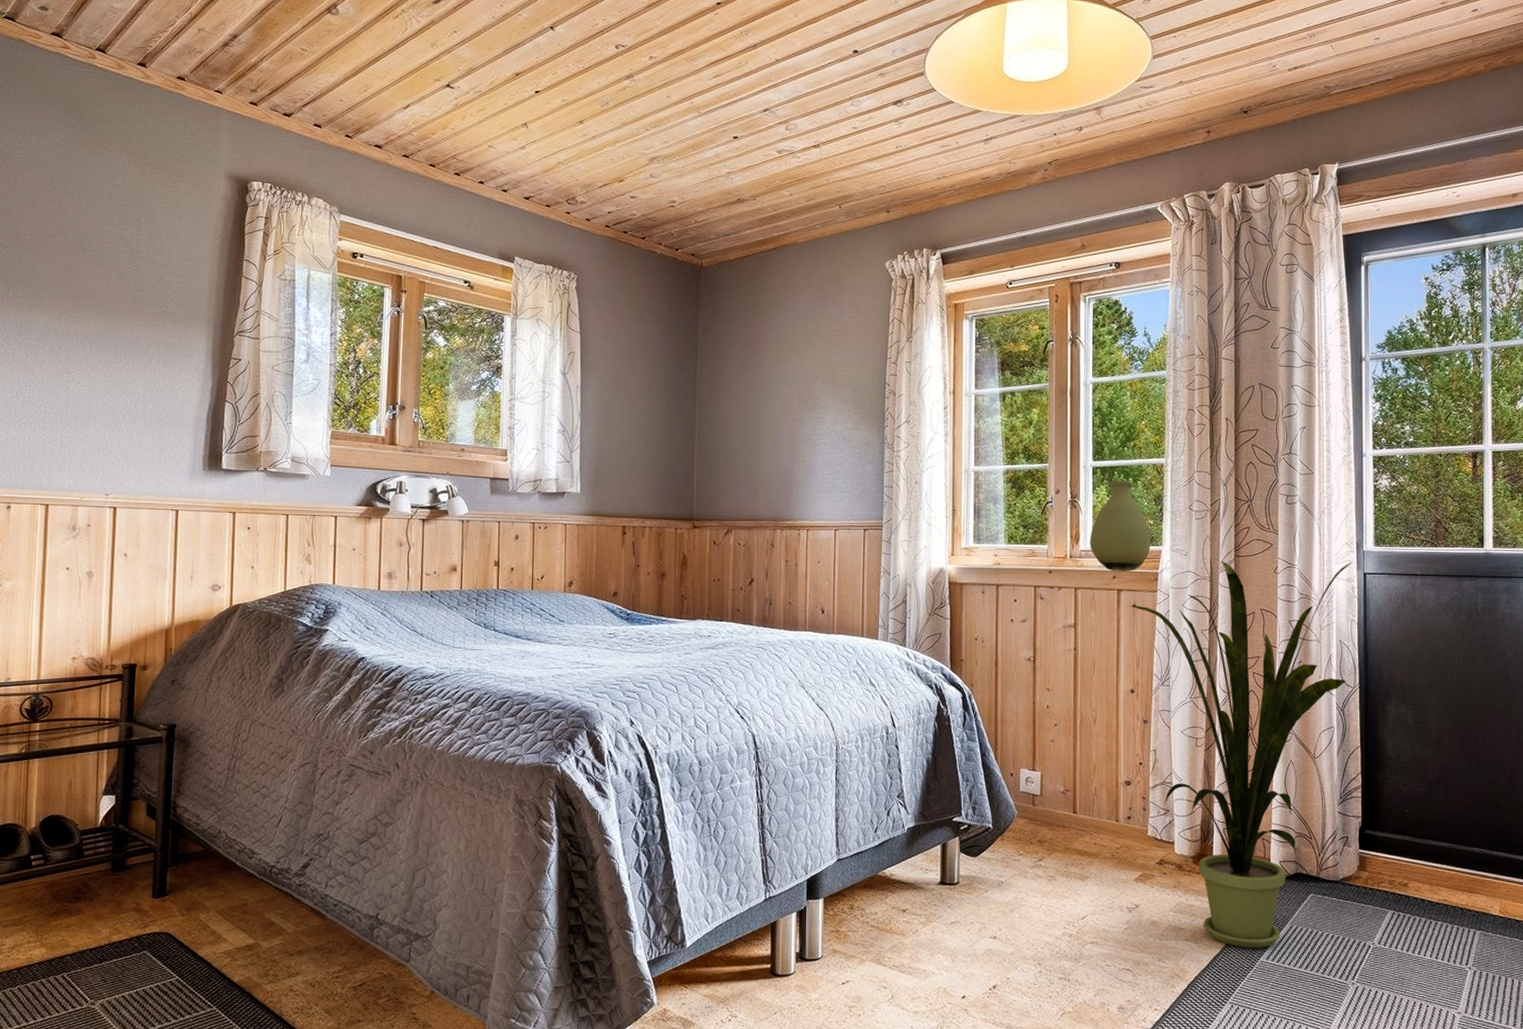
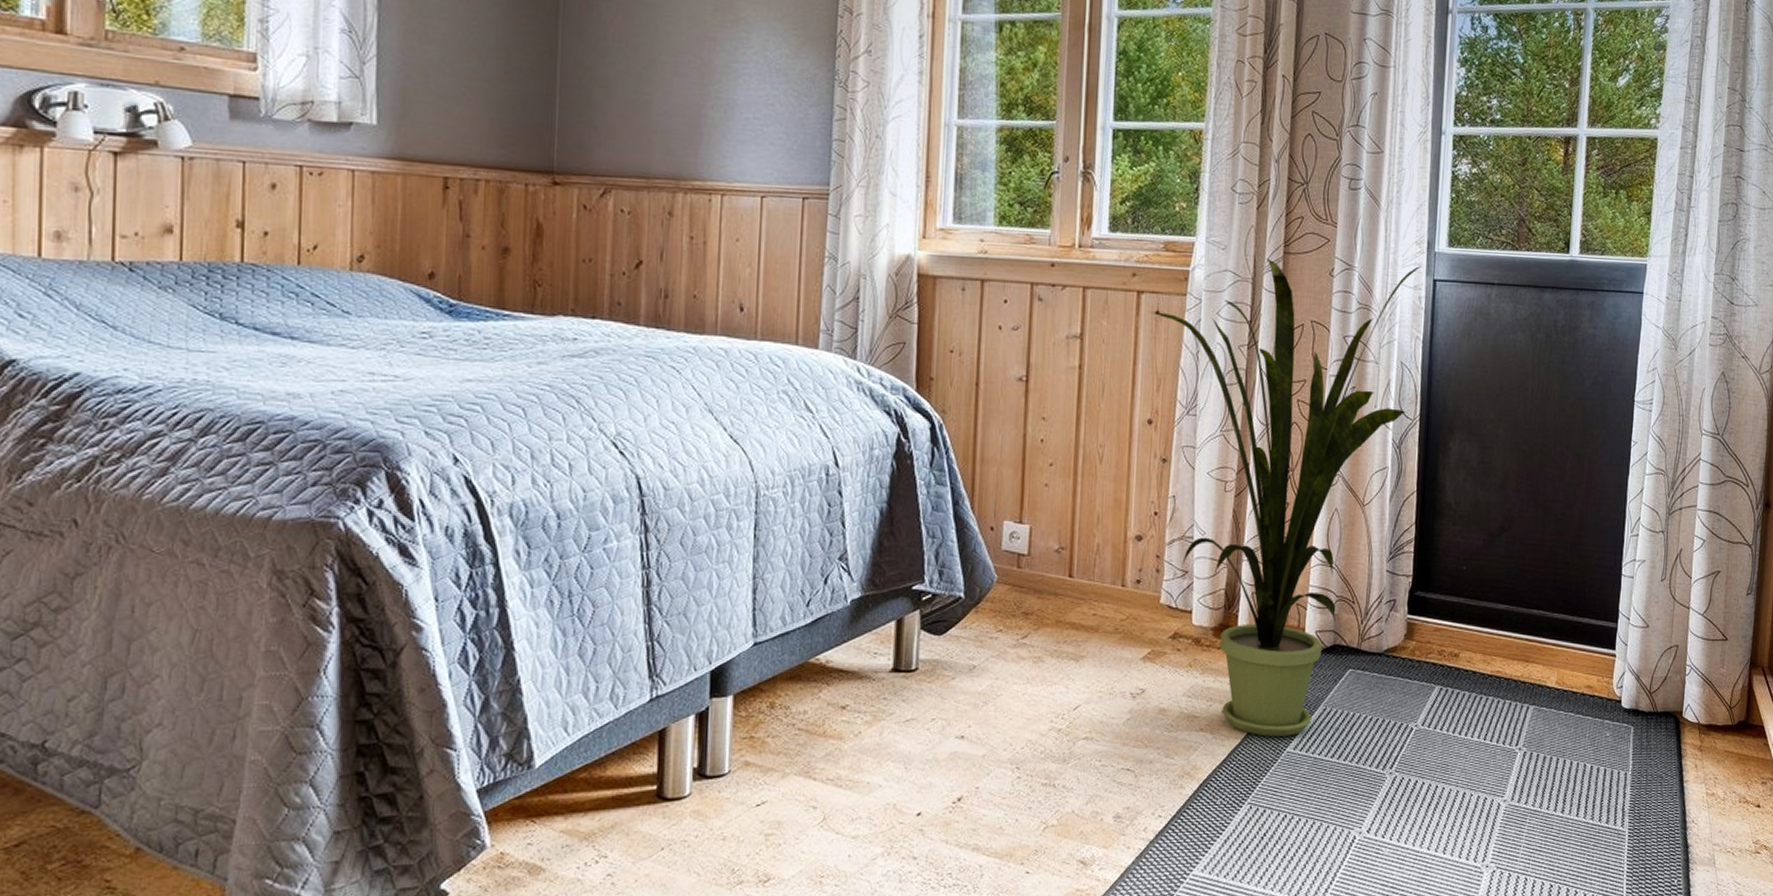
vase: present [1090,480,1151,572] -> none [1104,147,1183,269]

